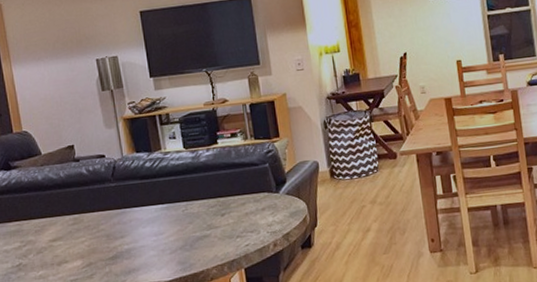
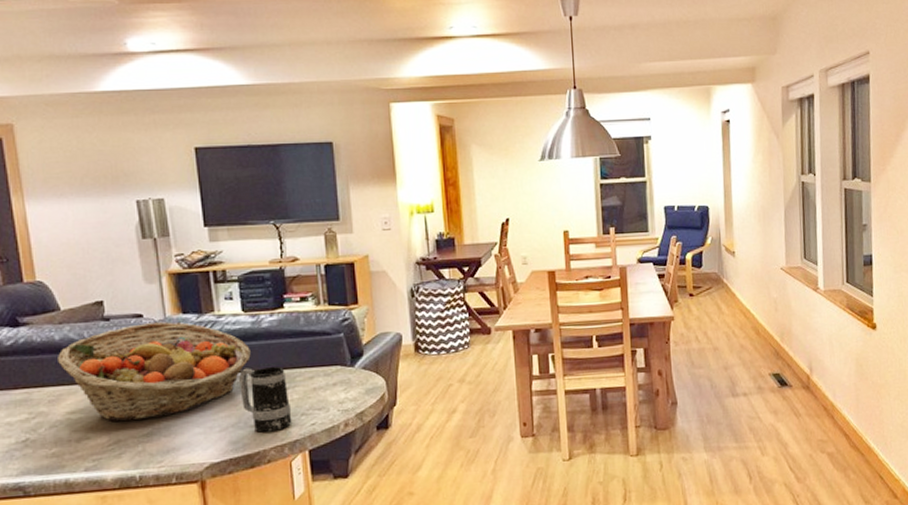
fruit basket: none [41,160,193,247] -> present [58,322,251,422]
mug: none [183,195,230,254] -> present [238,366,292,432]

